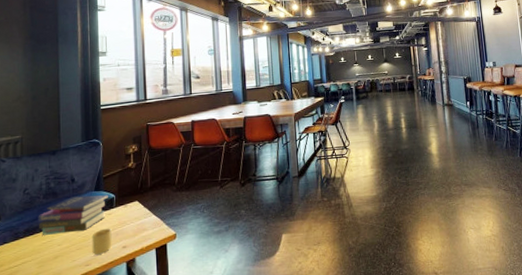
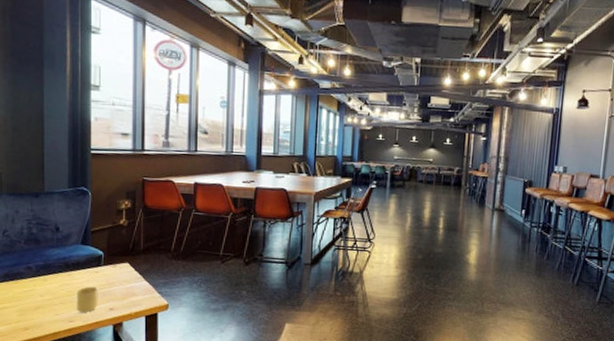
books: present [38,195,108,235] -> none [18,247,96,285]

